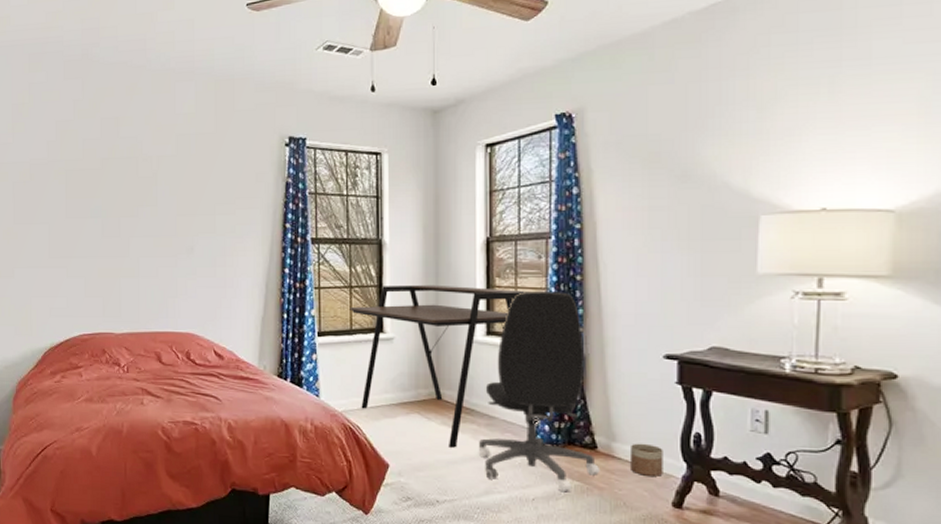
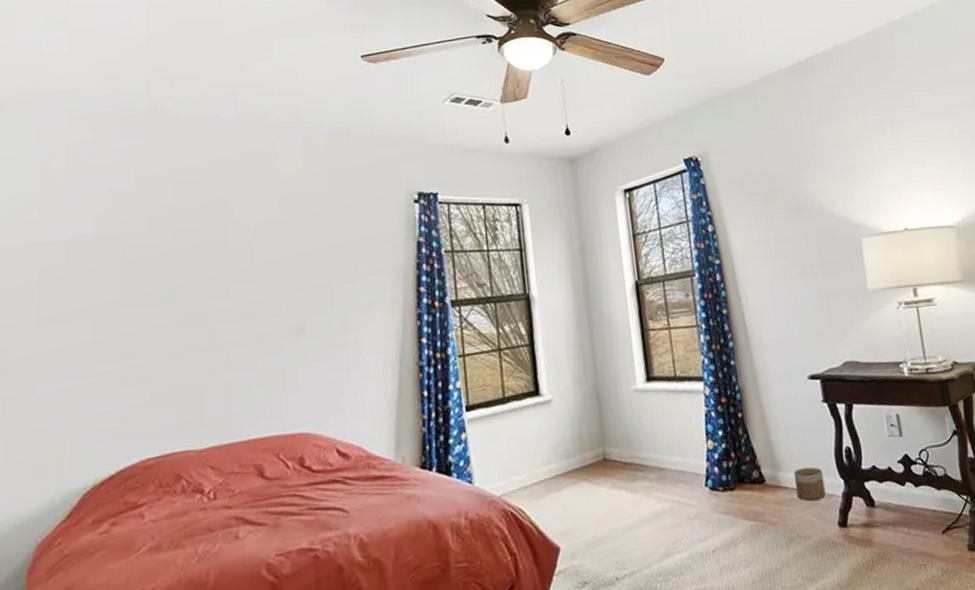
desk: present [350,284,542,448] -> none [500,330,711,513]
office chair: present [479,290,601,492] -> none [652,327,772,539]

